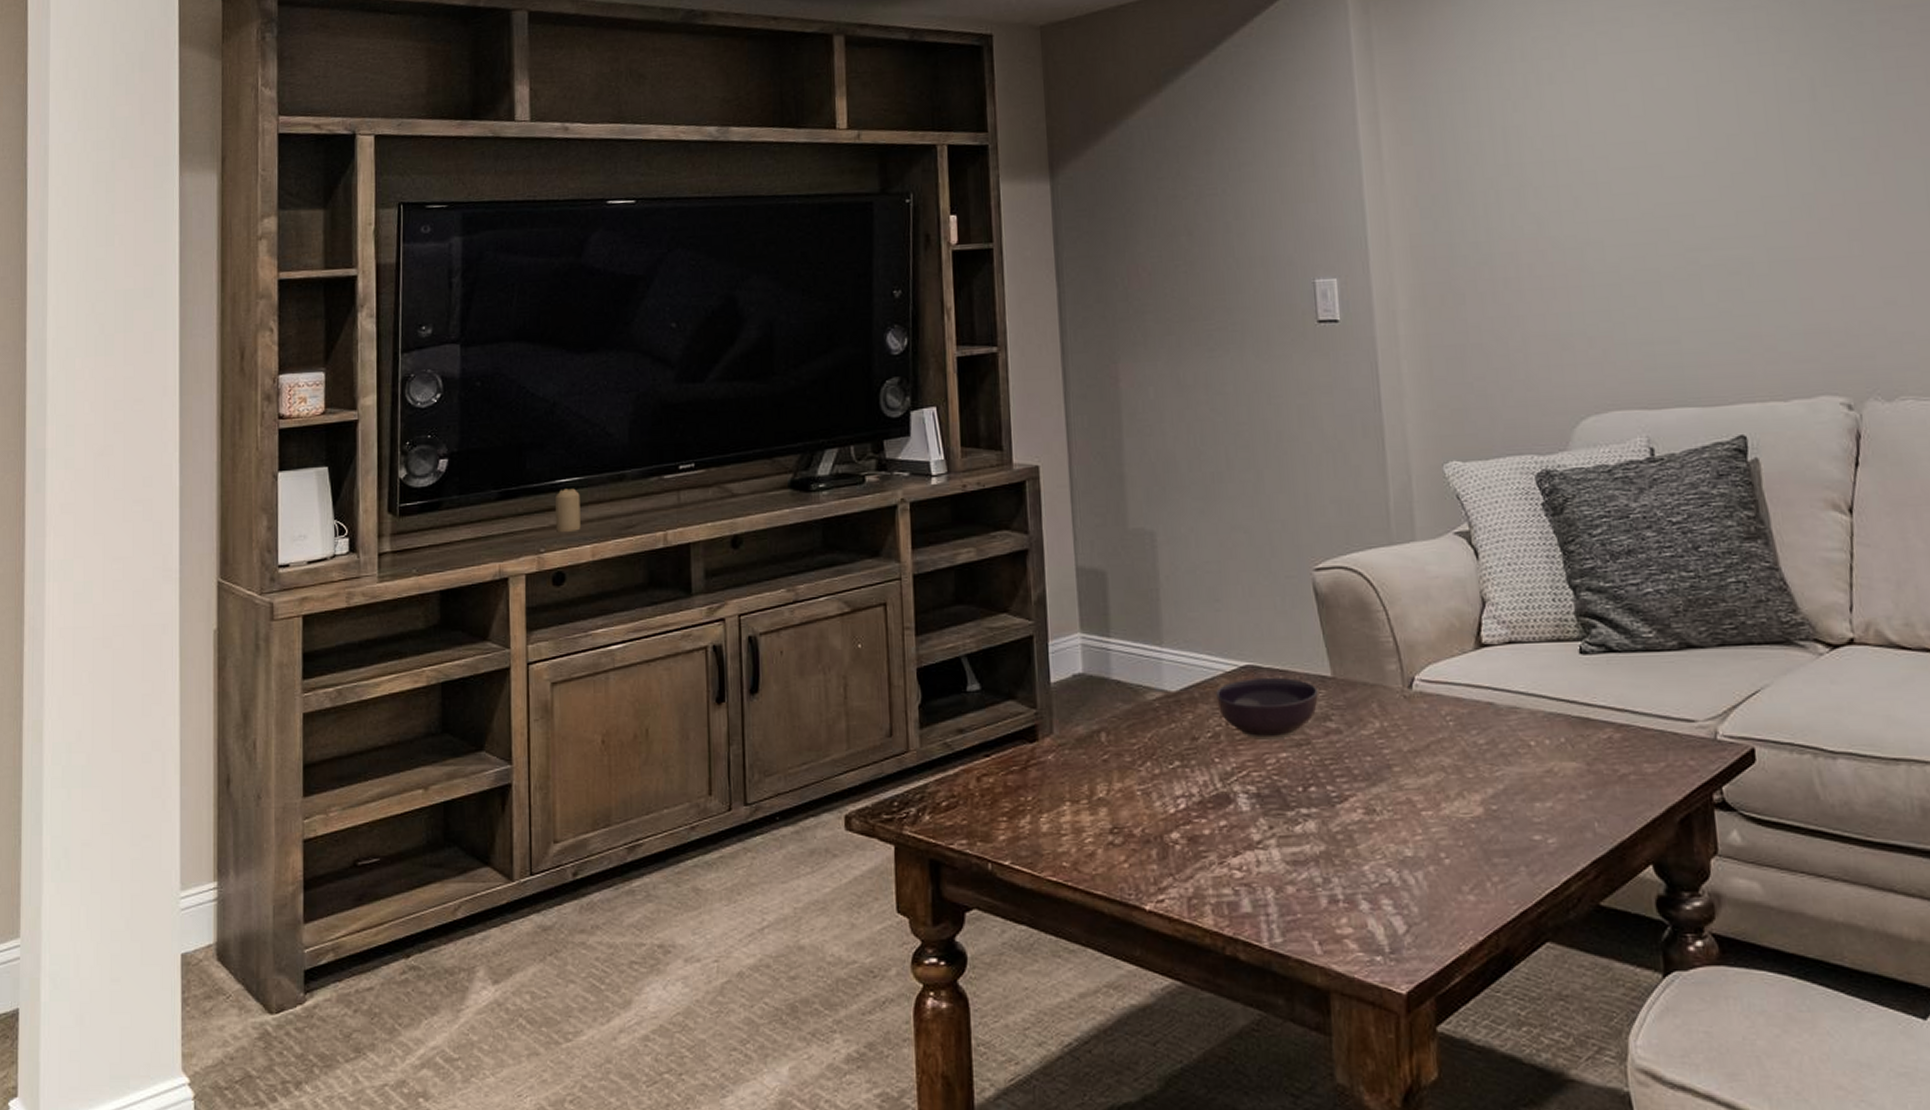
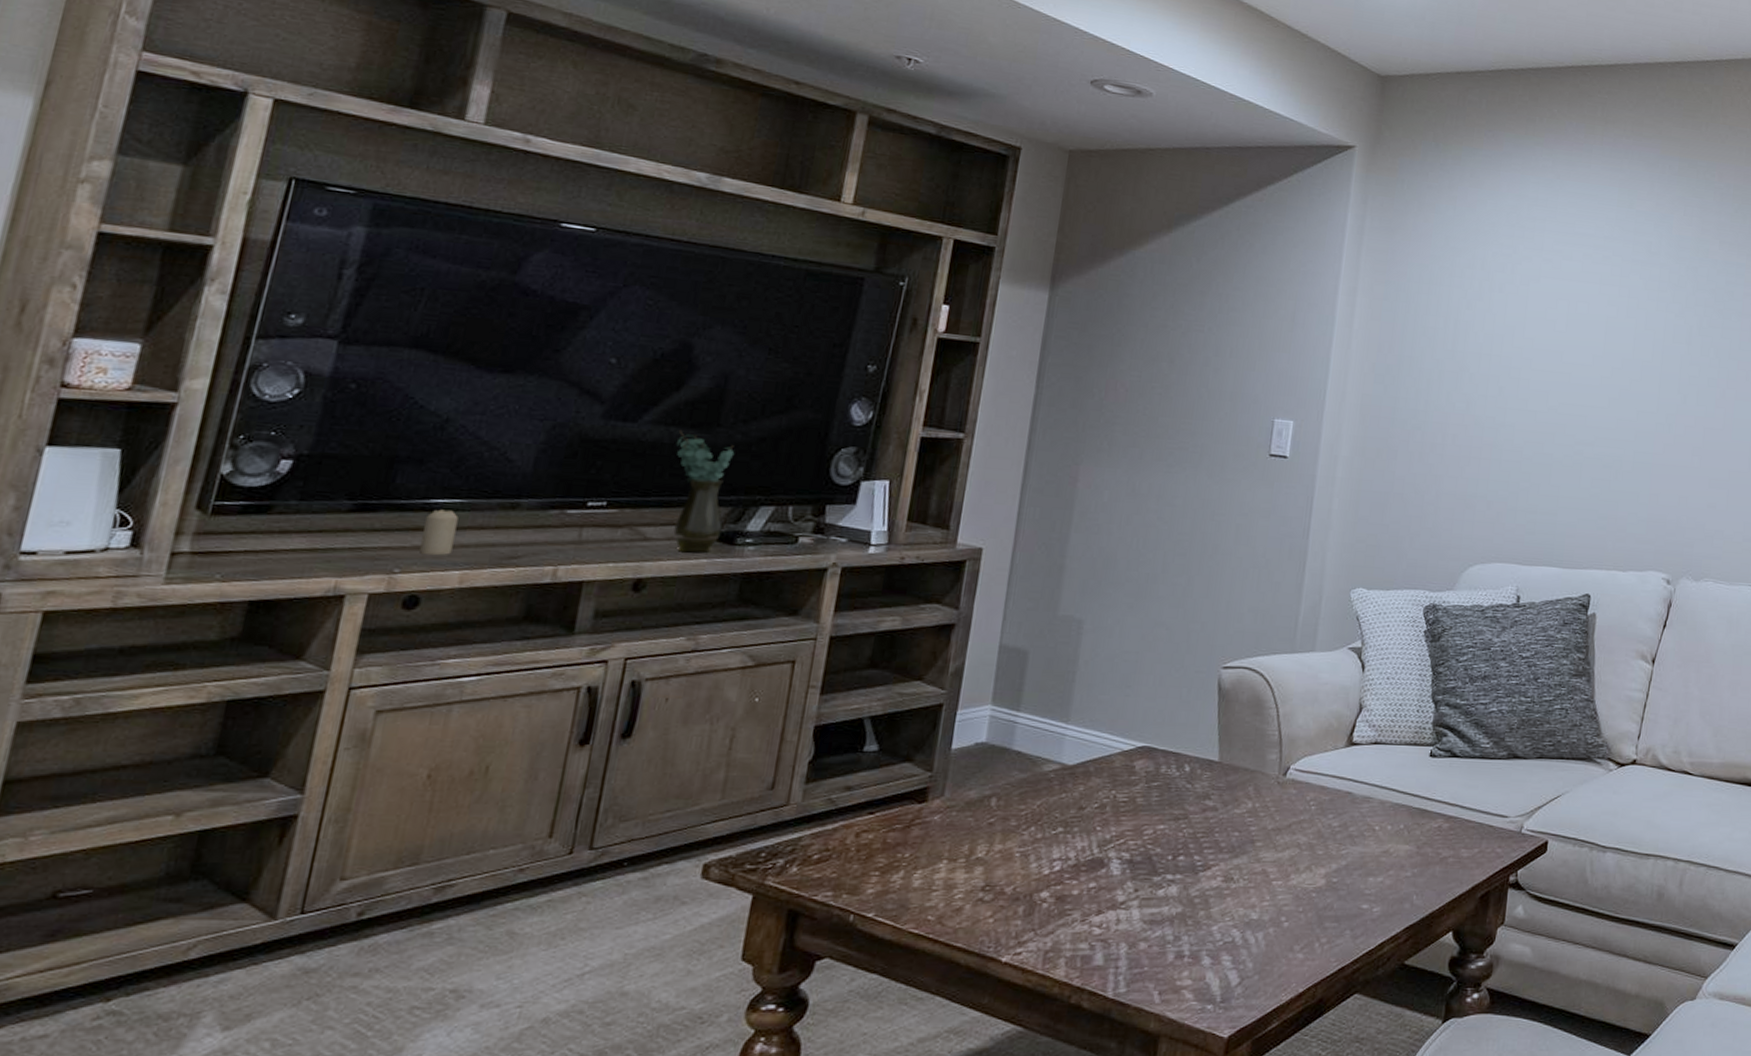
vase: none [740,384,796,505] -> present [673,430,735,553]
bowl: present [1216,677,1318,740] -> none [1109,757,1204,813]

